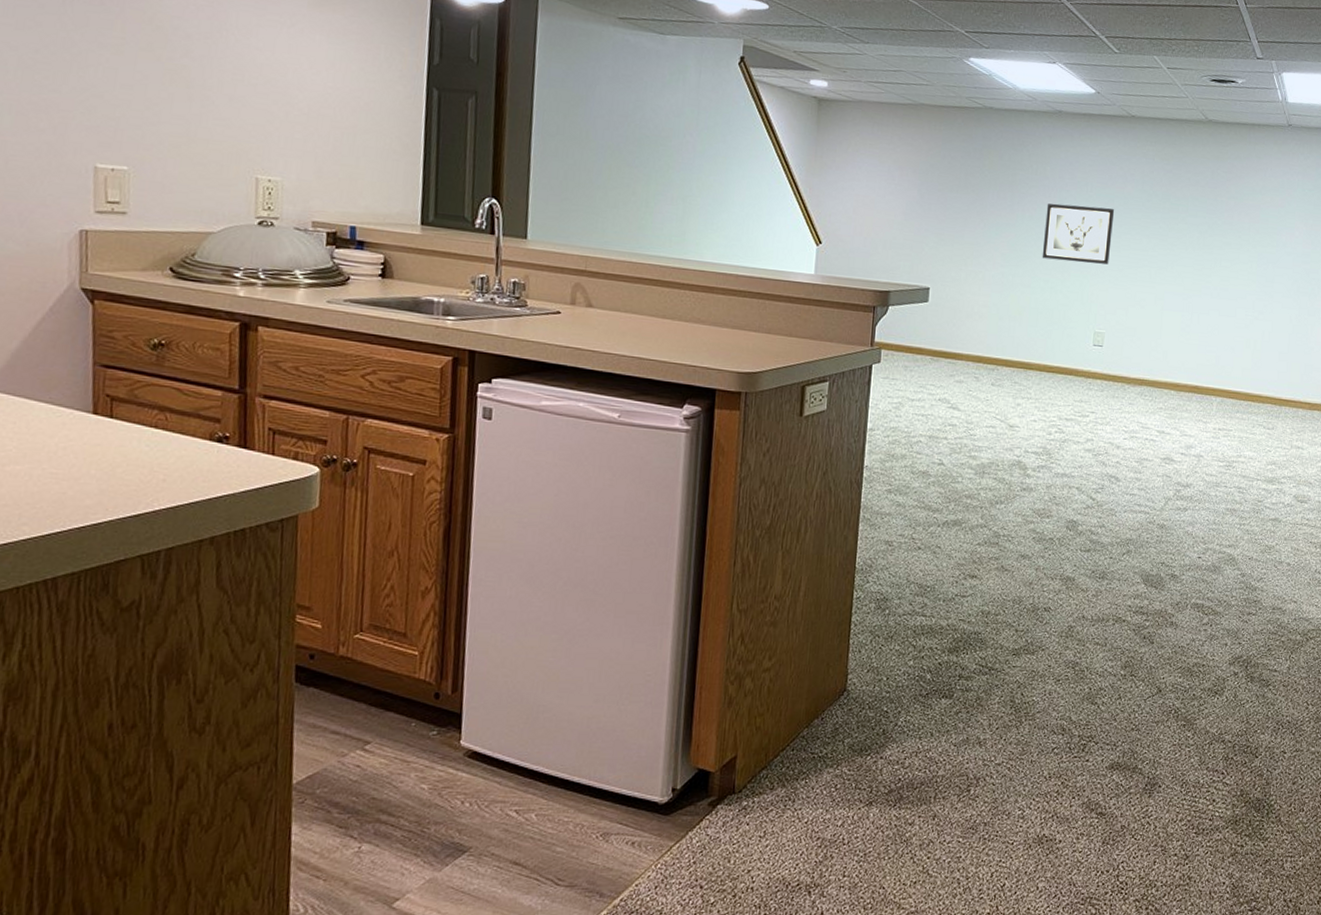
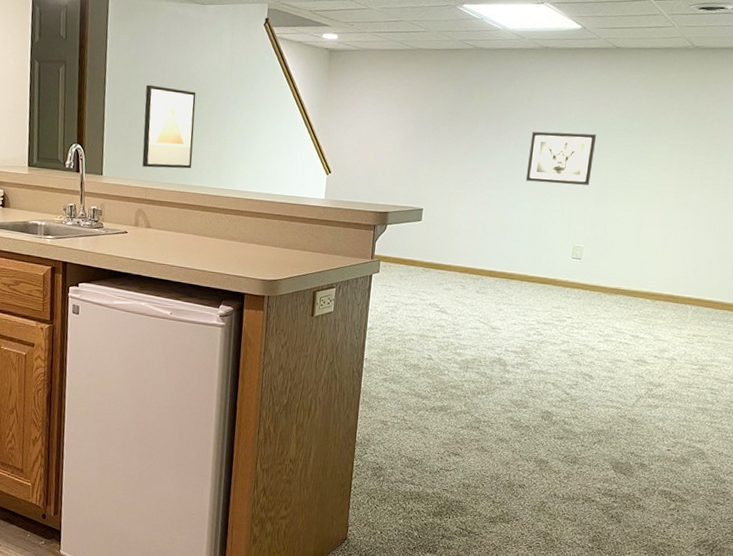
wall art: none [581,127,653,234] -> present [142,84,196,169]

